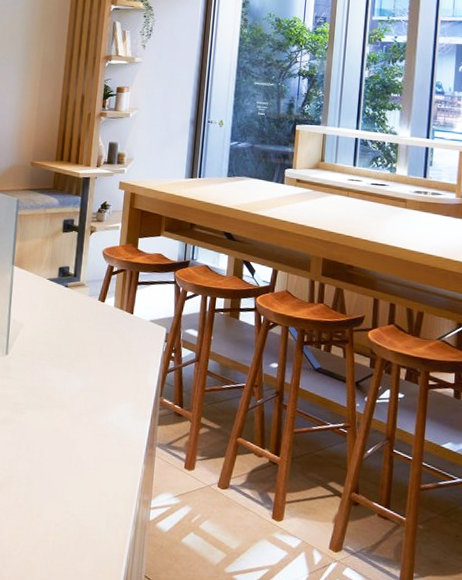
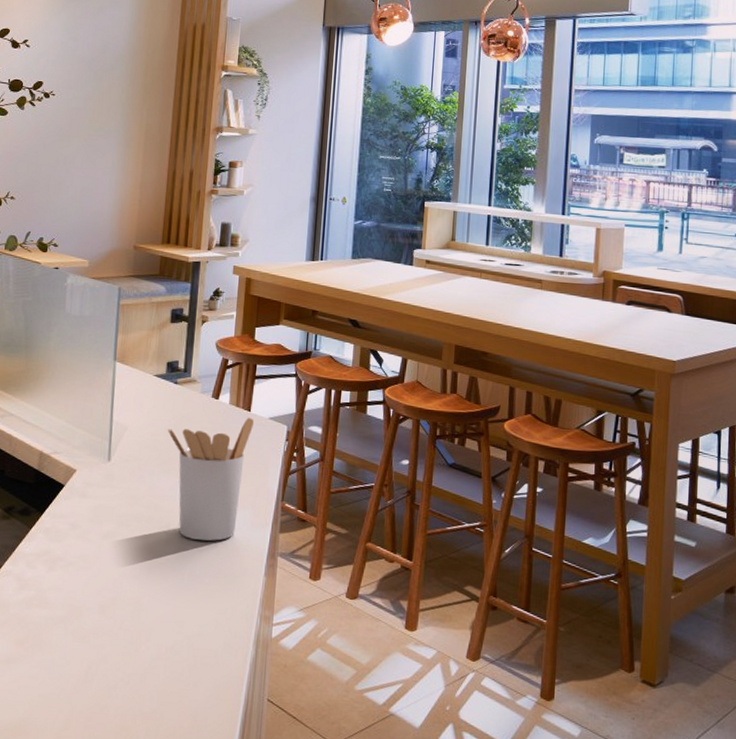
utensil holder: none [58,319,136,430] -> present [167,417,254,541]

